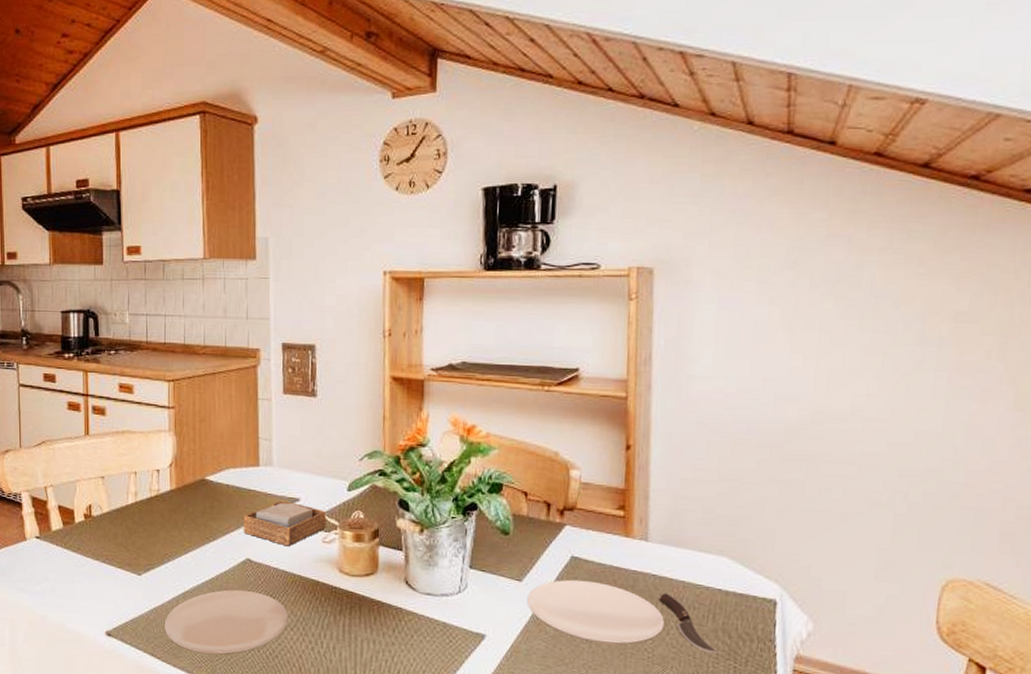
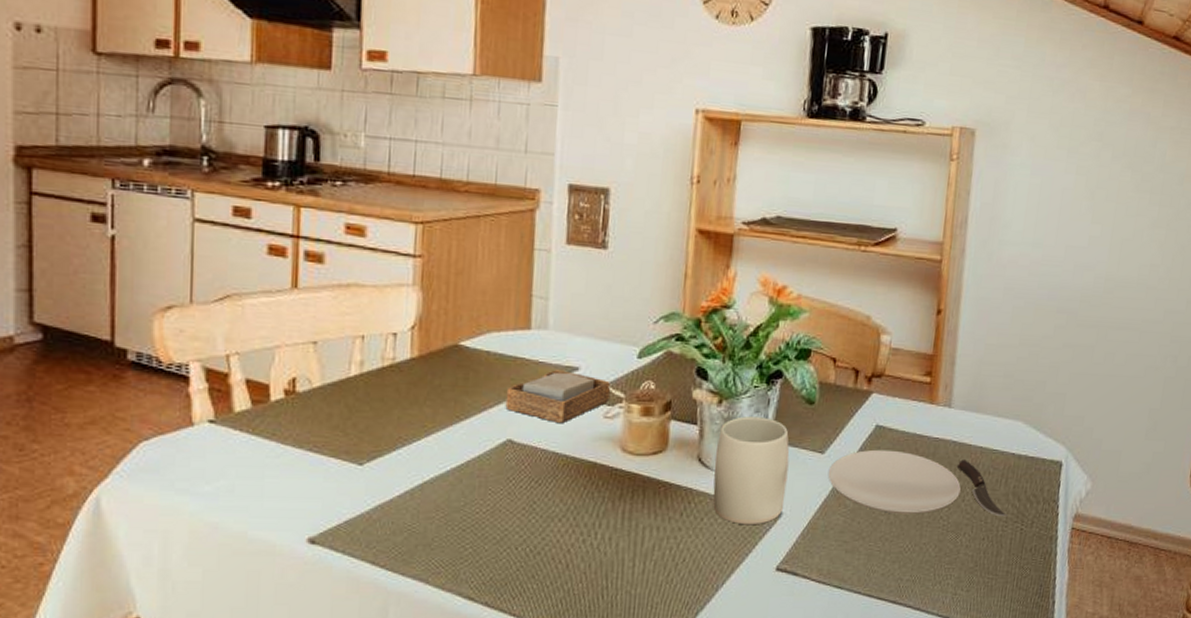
plate: present [163,589,288,656] -> none [391,477,556,557]
mug: none [420,544,489,645] -> present [713,416,790,525]

